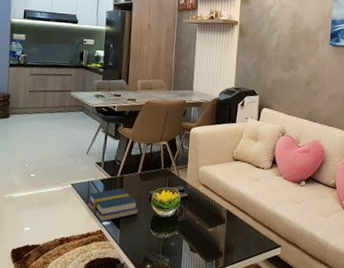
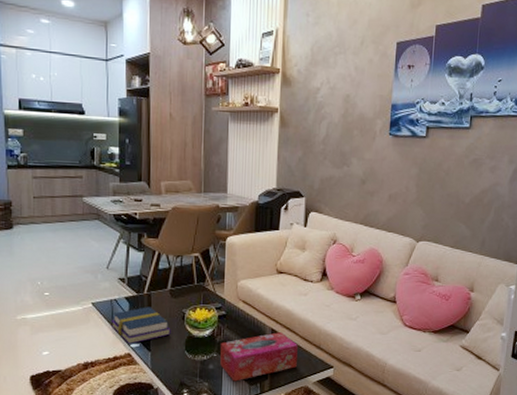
tissue box: none [181,213,250,258] -> present [220,332,298,382]

